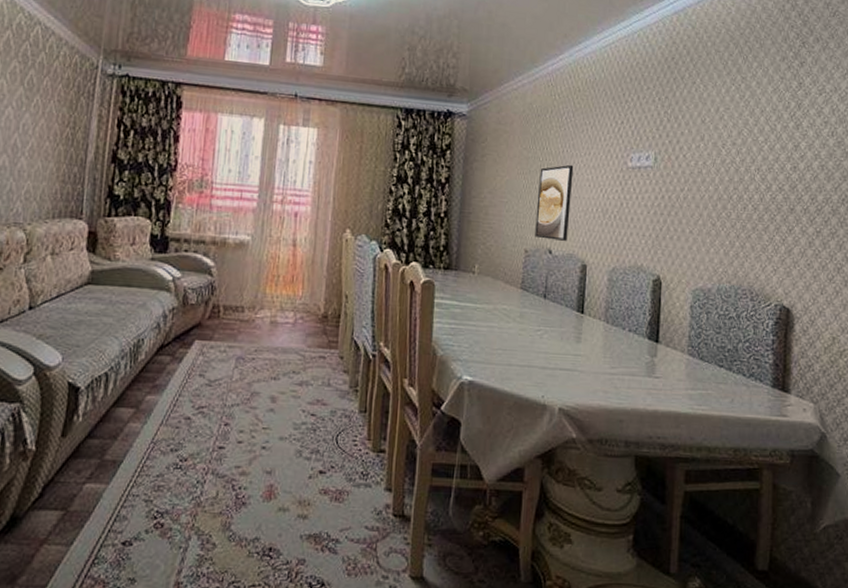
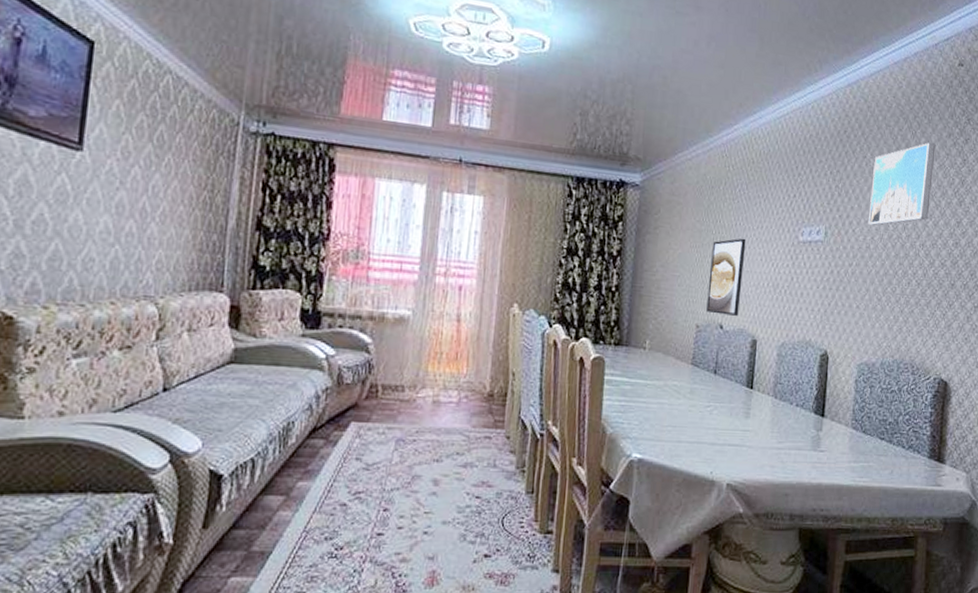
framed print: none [699,67,769,150] -> present [868,142,936,225]

